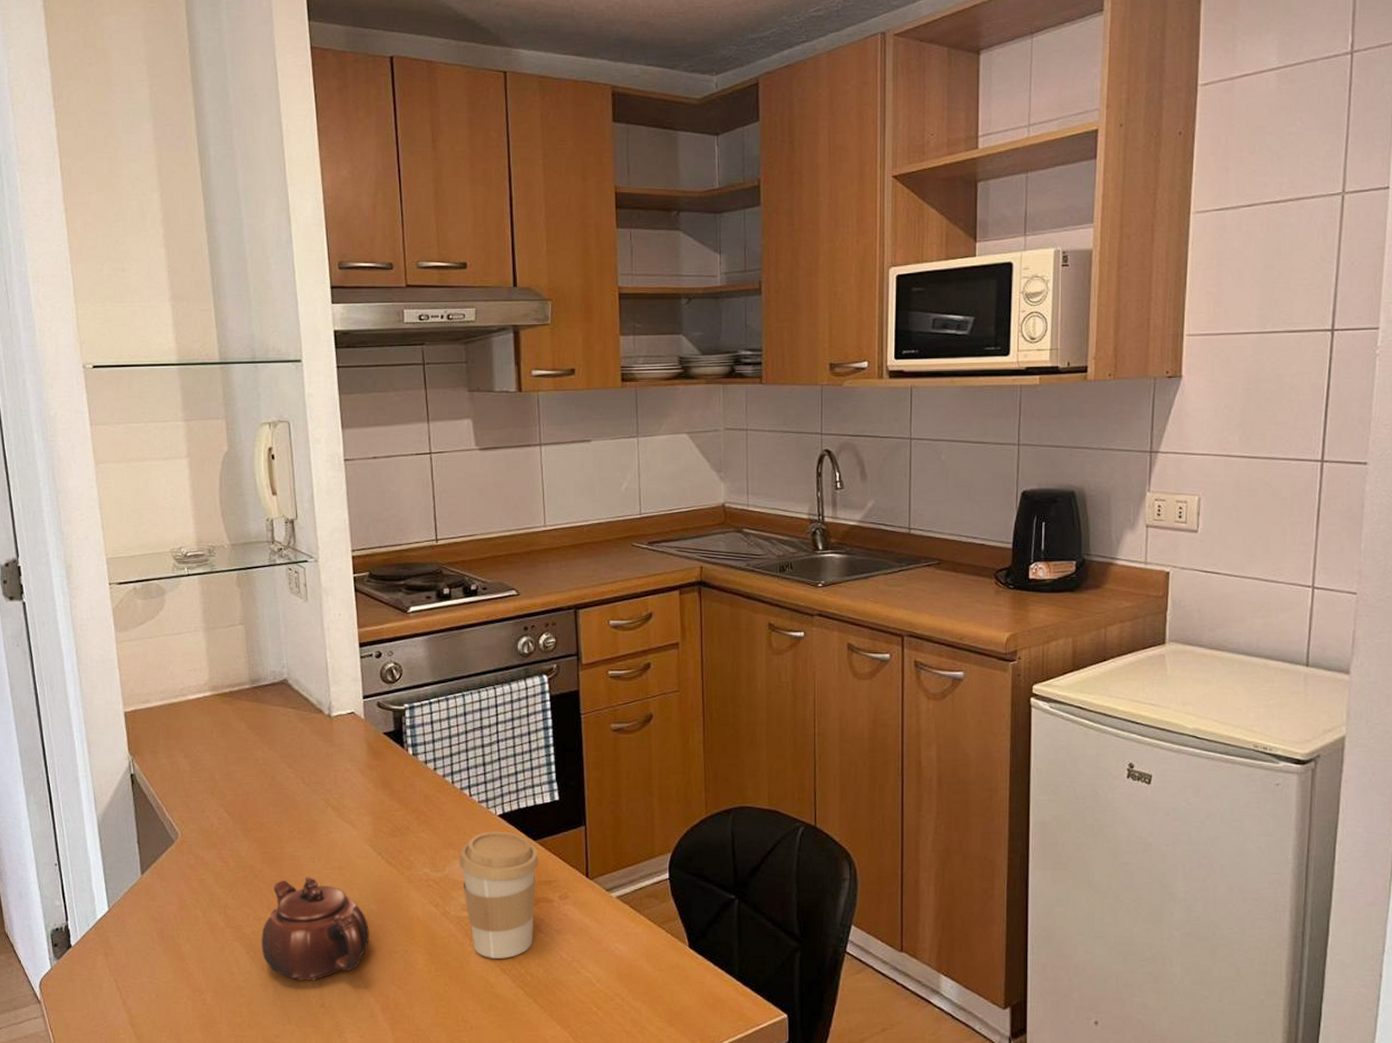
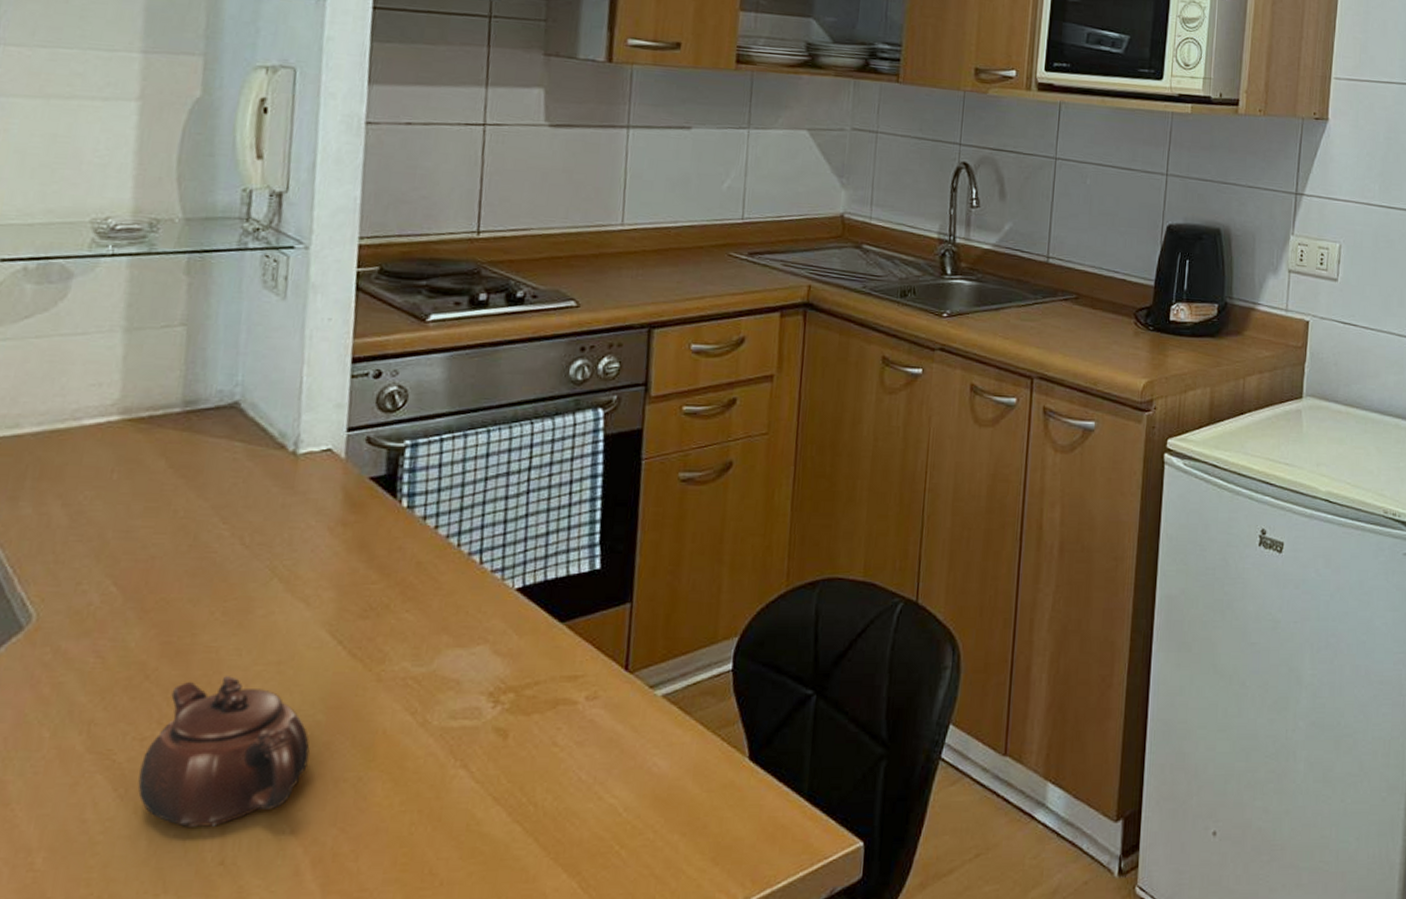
coffee cup: present [458,831,539,959] -> none [452,610,565,784]

